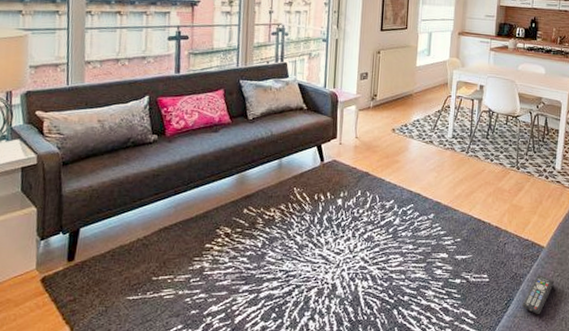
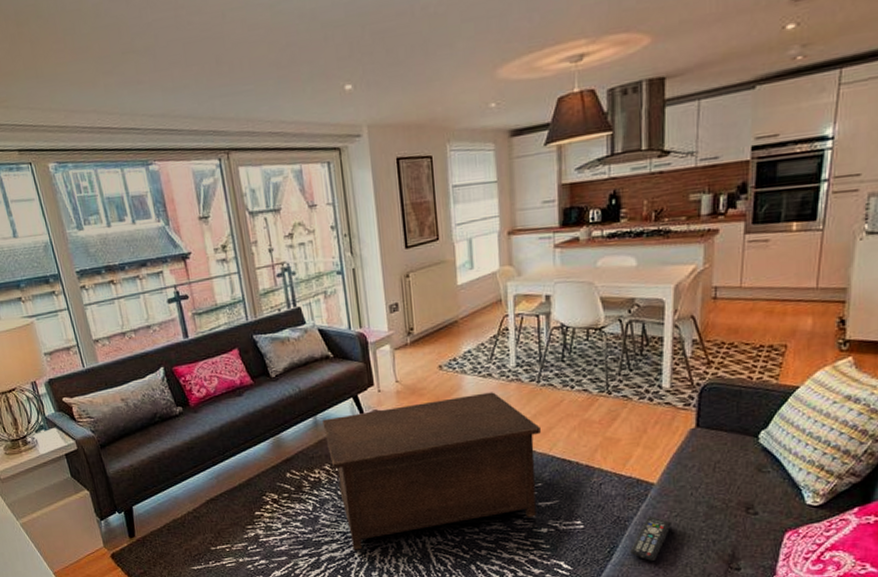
cabinet: none [286,156,465,289] -> present [322,392,541,550]

